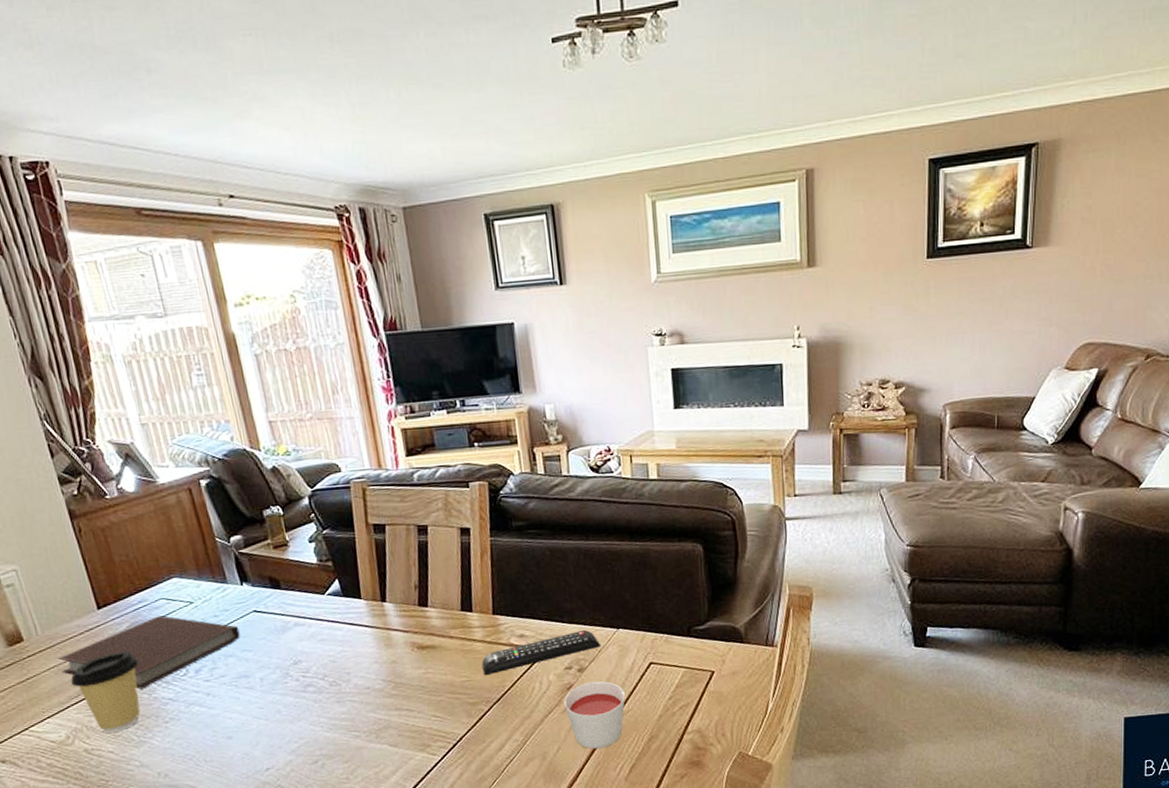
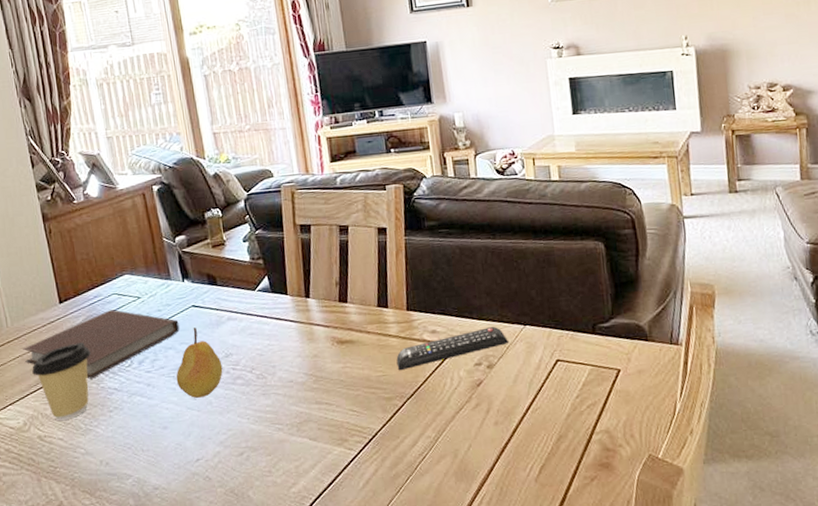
fruit: none [239,634,292,707] -> present [176,327,223,398]
candle: present [564,681,625,749] -> none [474,377,534,448]

